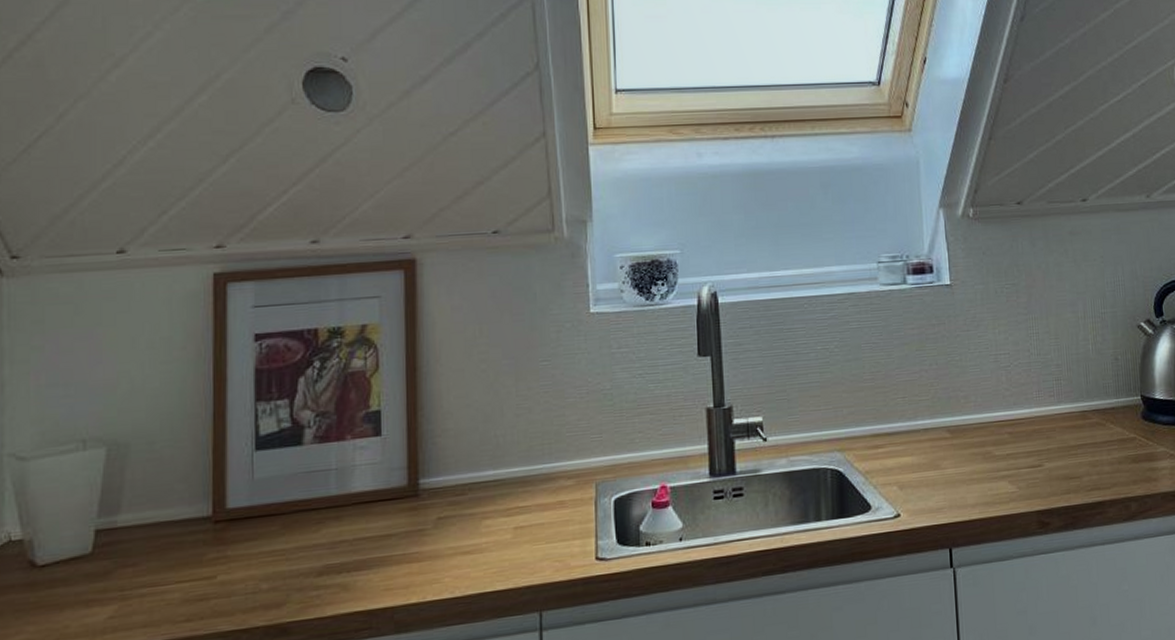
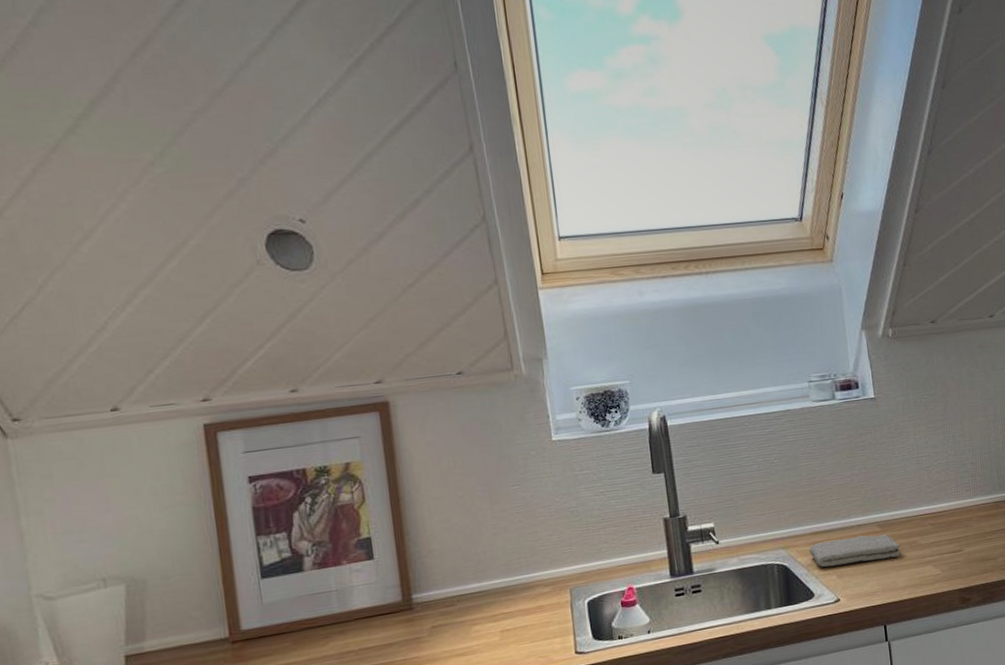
washcloth: none [868,440,972,476] -> present [809,534,901,567]

